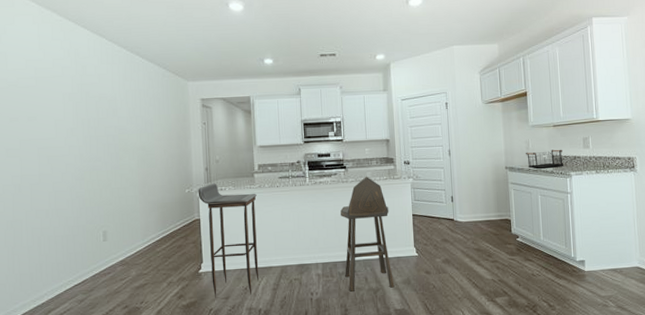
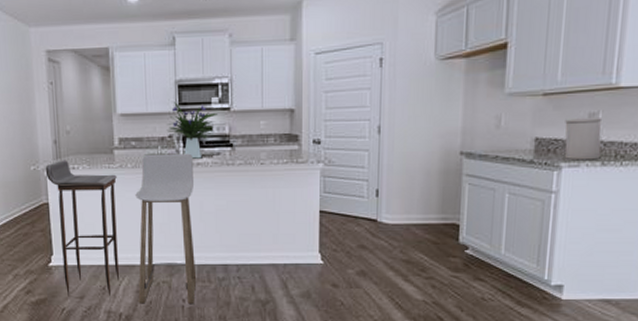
bar stool: none [271,174,322,300] -> present [135,153,197,305]
flower arrangement: none [295,136,334,179] -> present [166,102,218,159]
bar stool: present [340,176,395,292] -> none [223,157,289,302]
dish rack: present [526,149,564,169] -> none [494,129,552,157]
canister: none [569,140,595,170] -> present [565,116,602,161]

